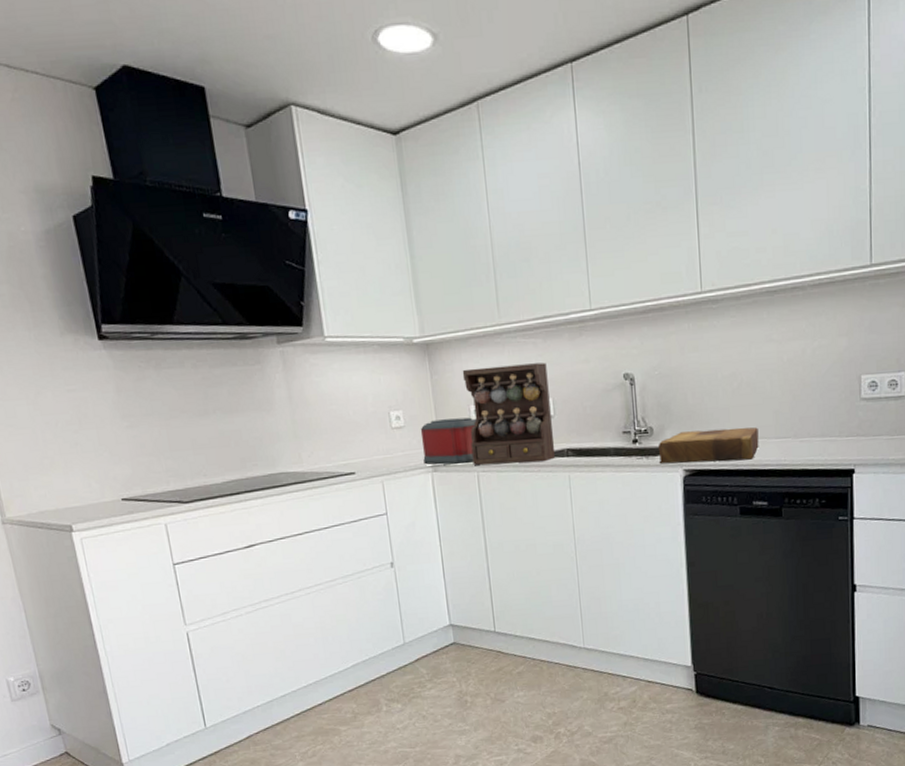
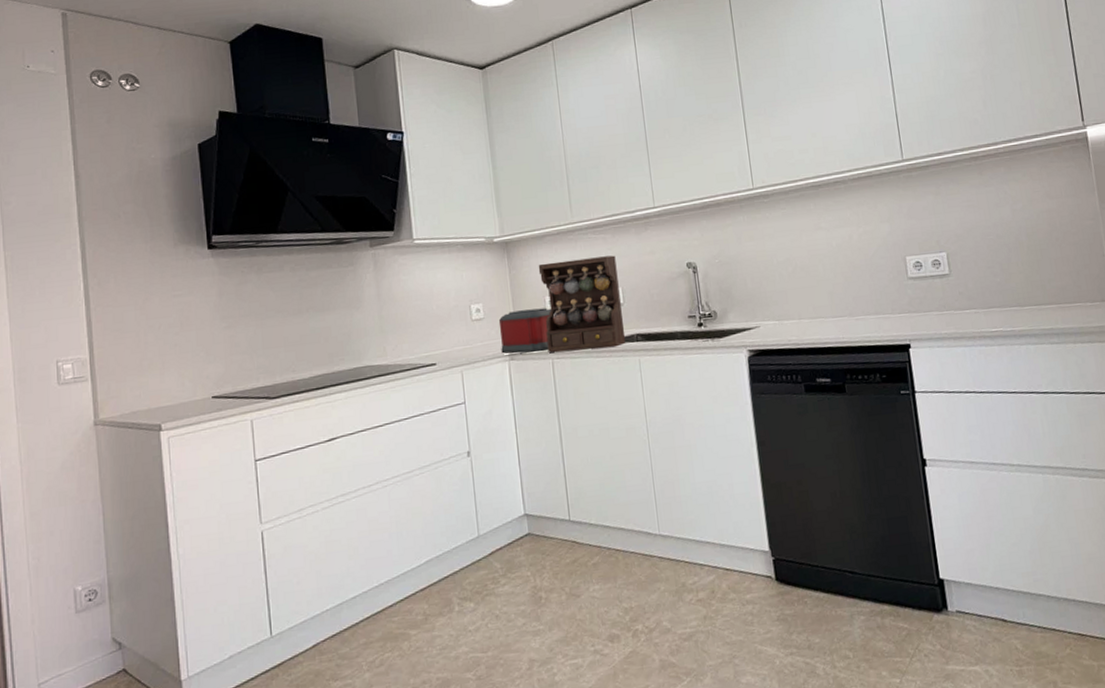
cutting board: present [657,427,759,464] -> none [722,308,818,346]

